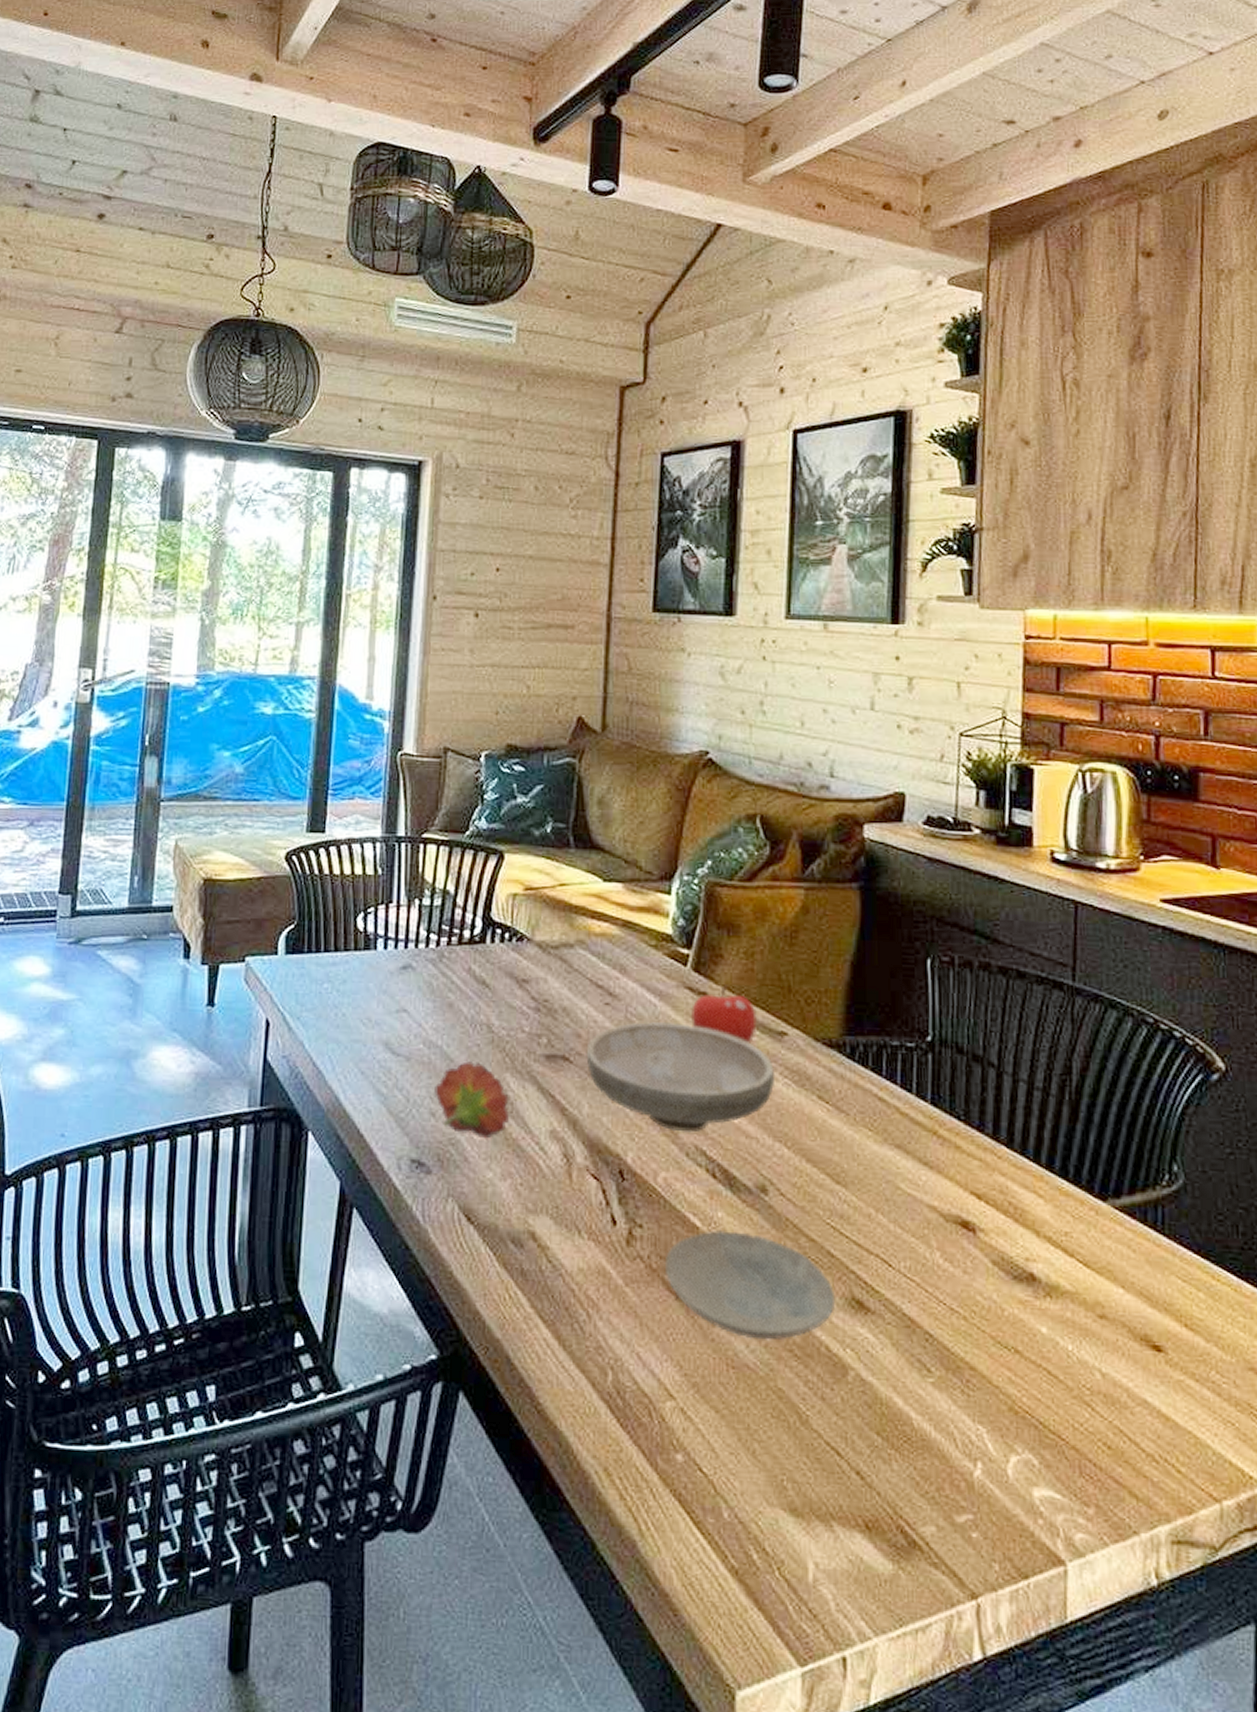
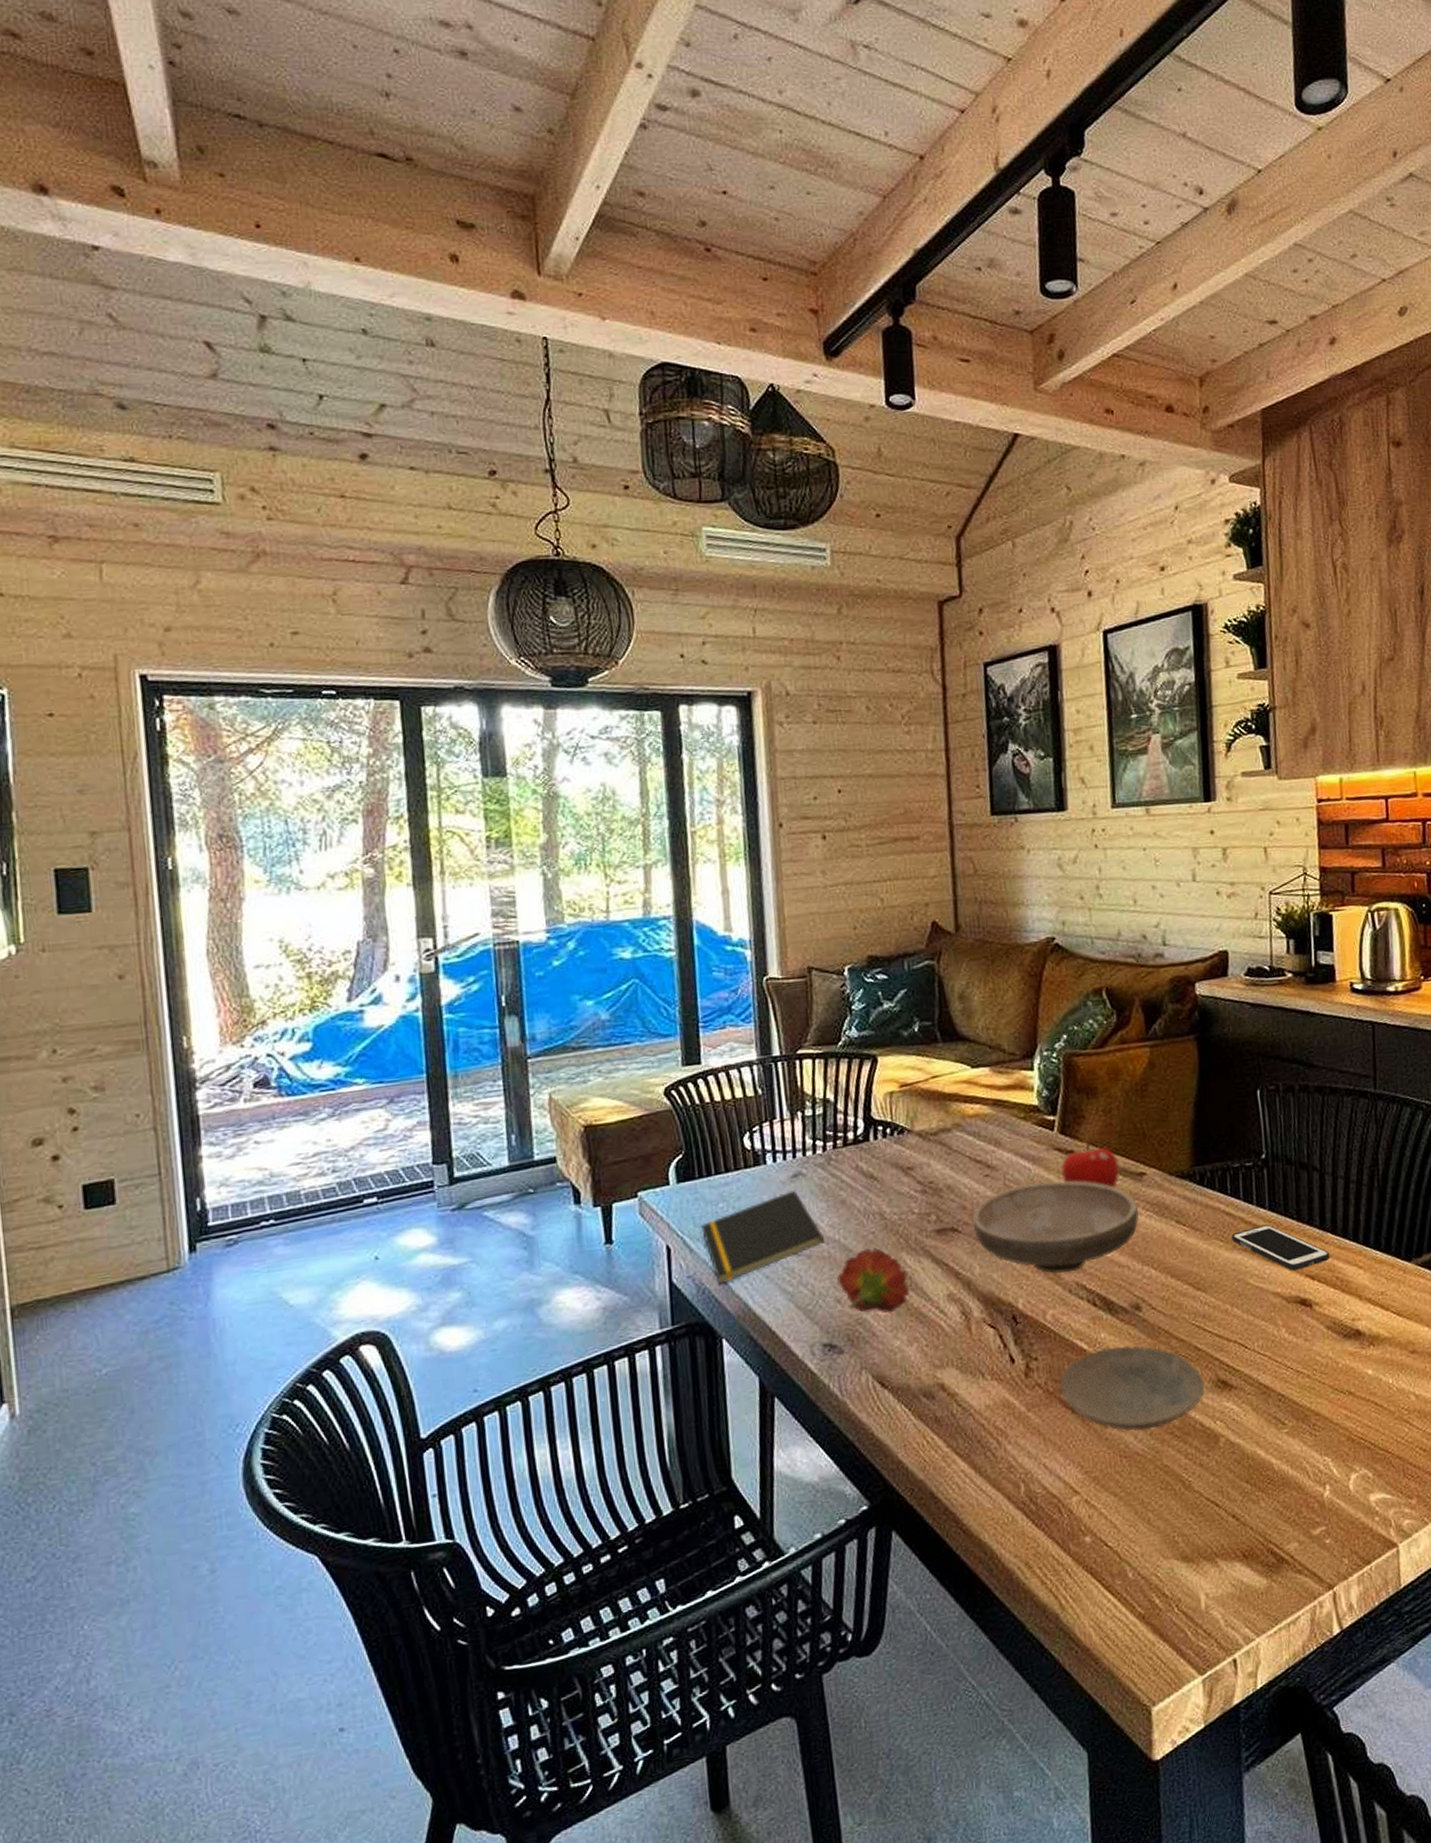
notepad: none [303,983,427,1072] -> present [701,1190,825,1285]
cell phone: none [883,1120,1003,1184] -> present [1231,1224,1330,1271]

